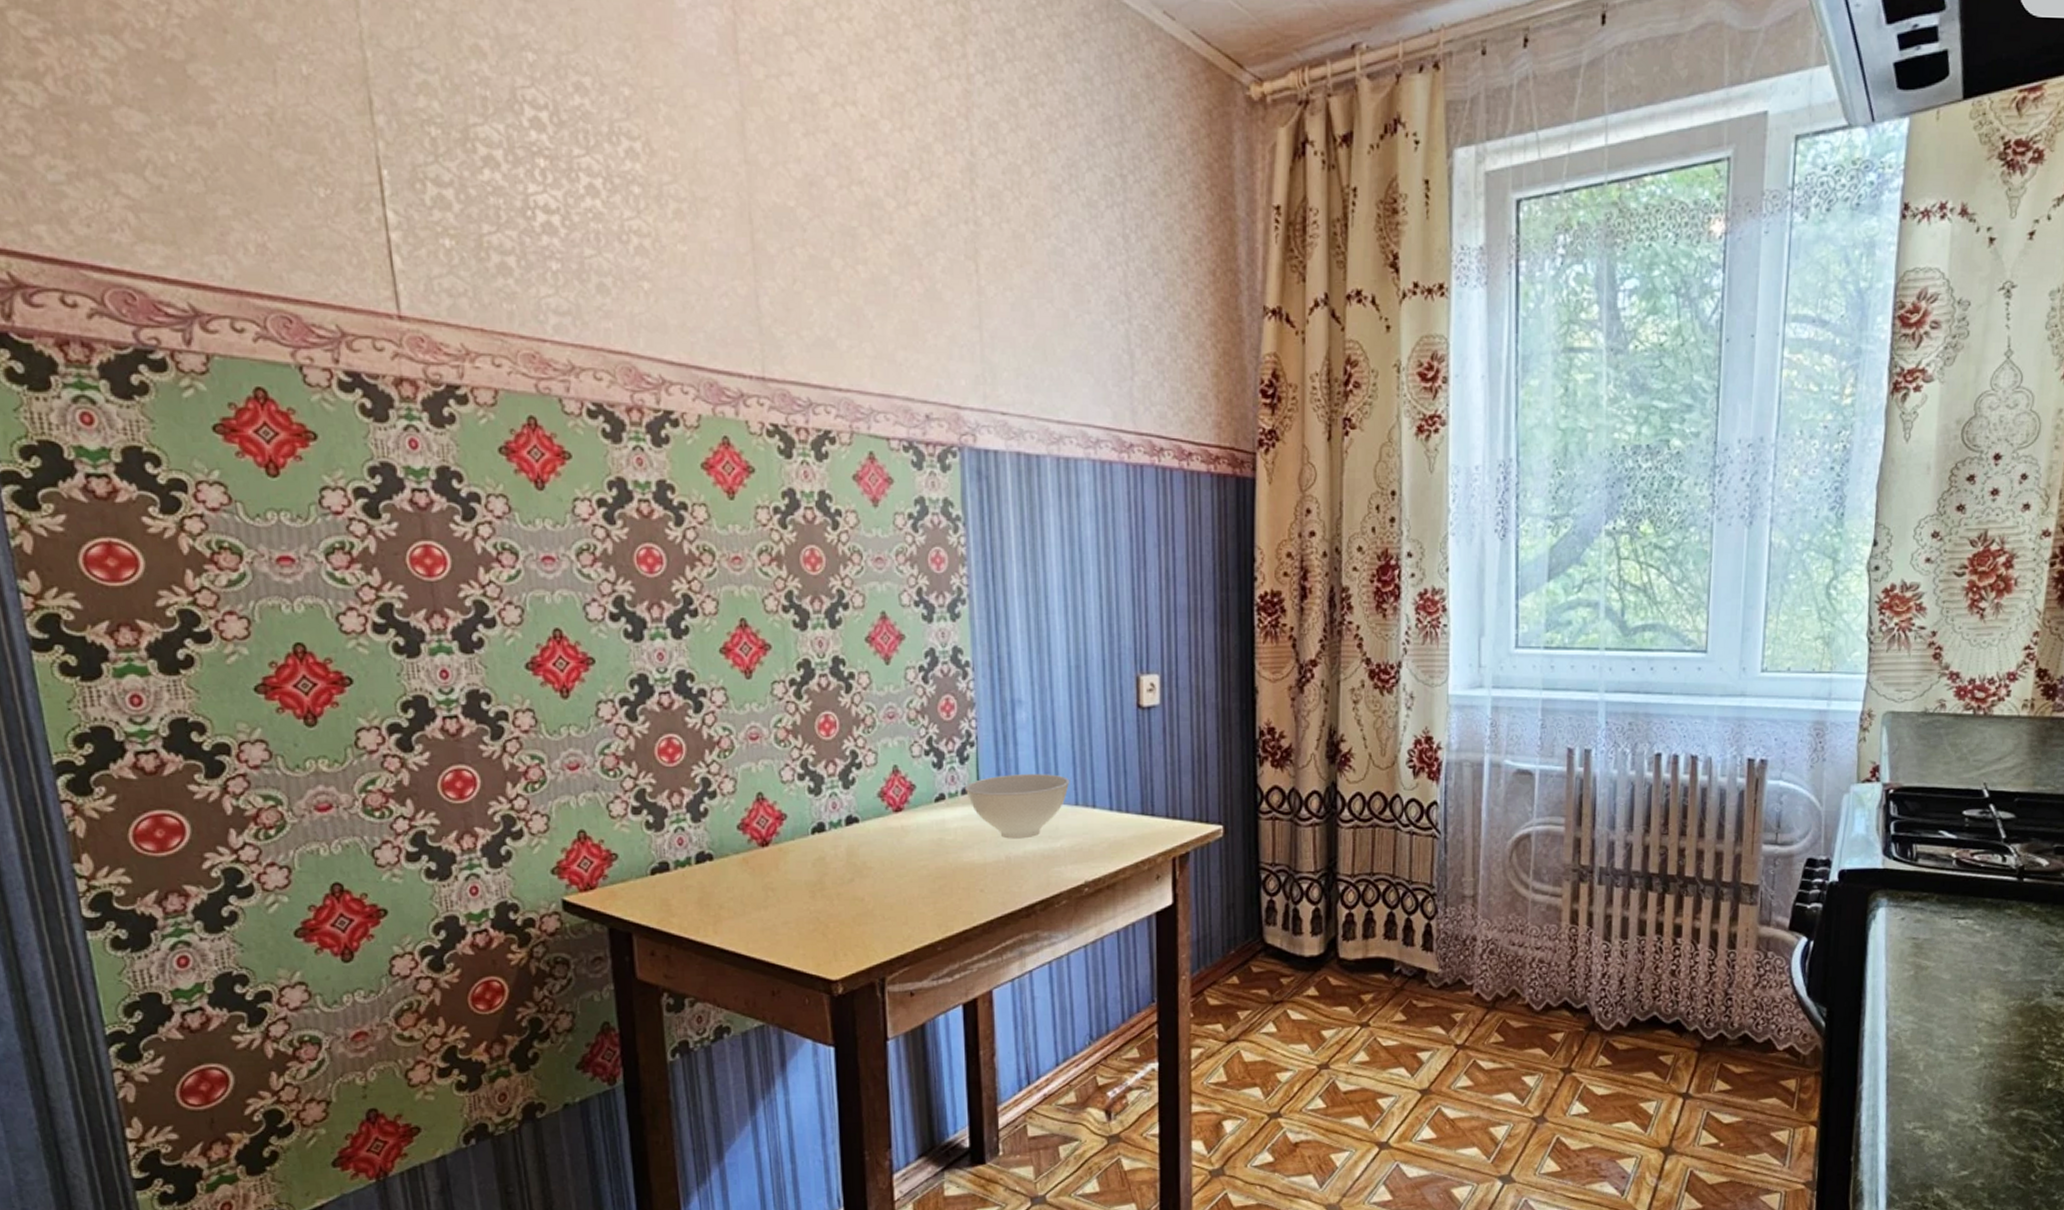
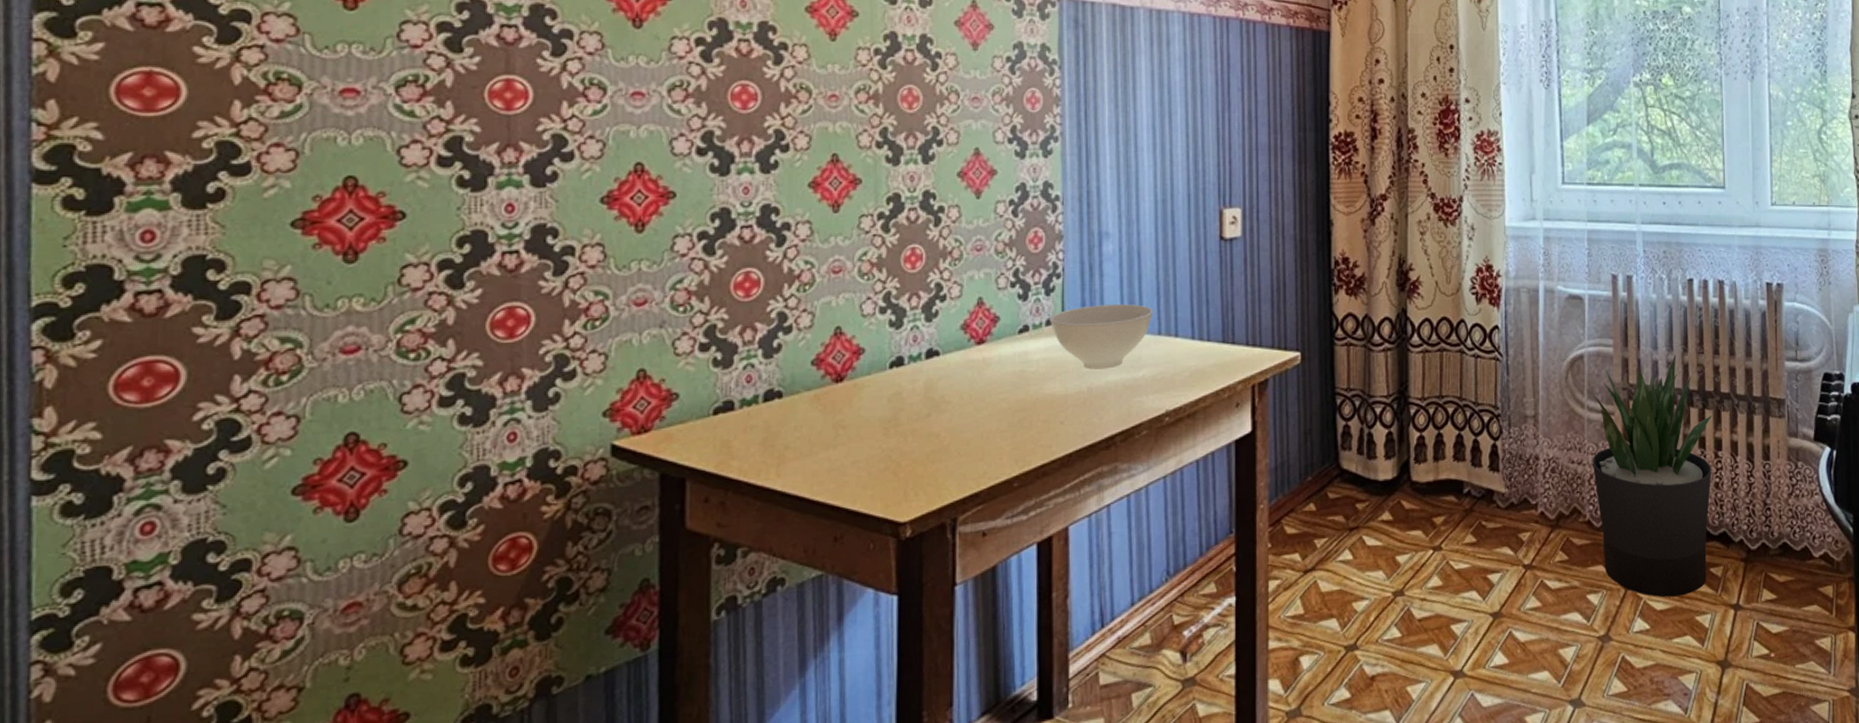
planter: none [1534,835,1672,1083] -> present [1592,355,1712,598]

